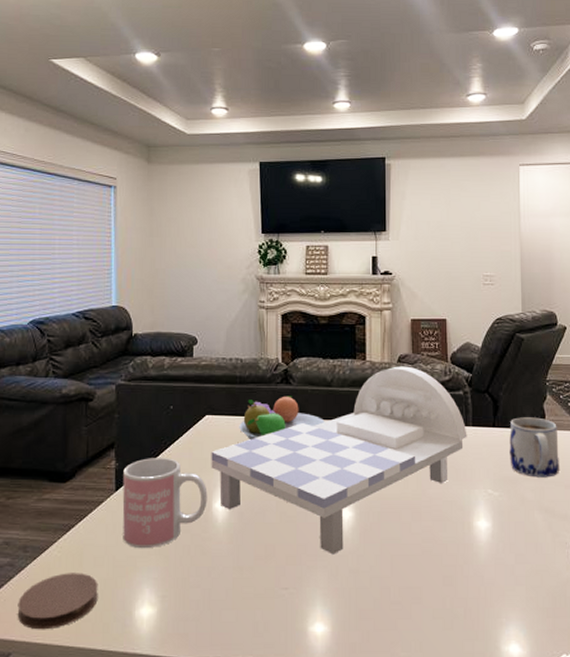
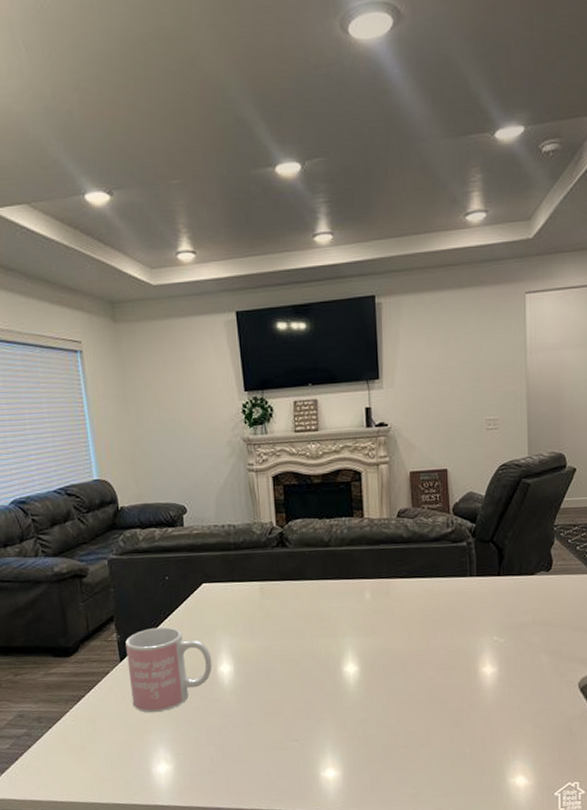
coaster: present [17,573,98,630] -> none [39,738,116,790]
bed: present [211,366,467,555] -> none [211,520,472,707]
fruit bowl: present [239,396,325,441] -> none [237,558,325,605]
mug: present [509,417,559,478] -> none [515,563,567,623]

